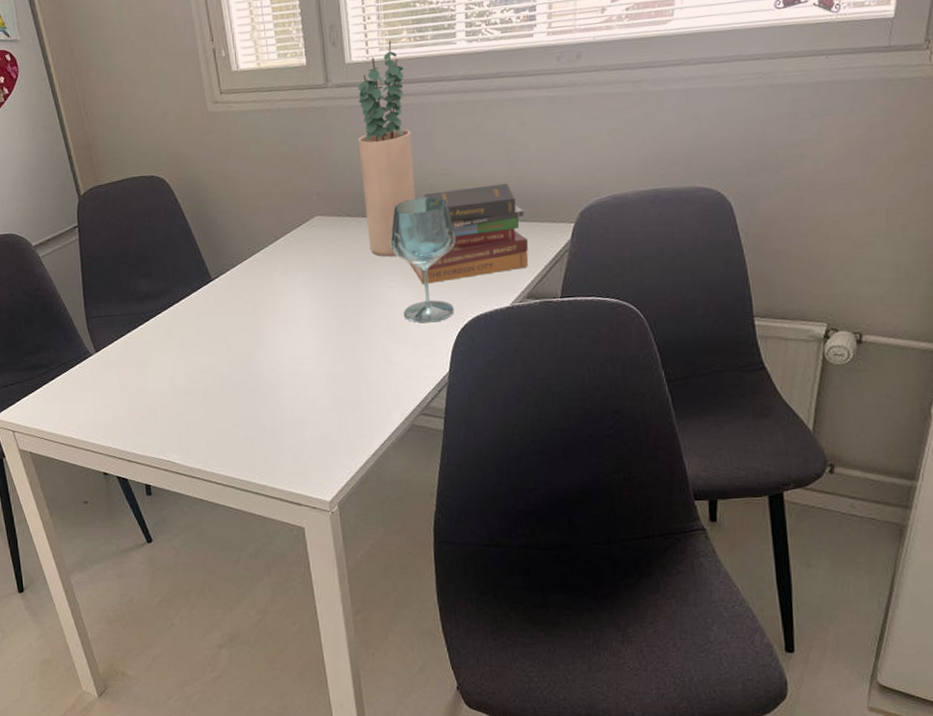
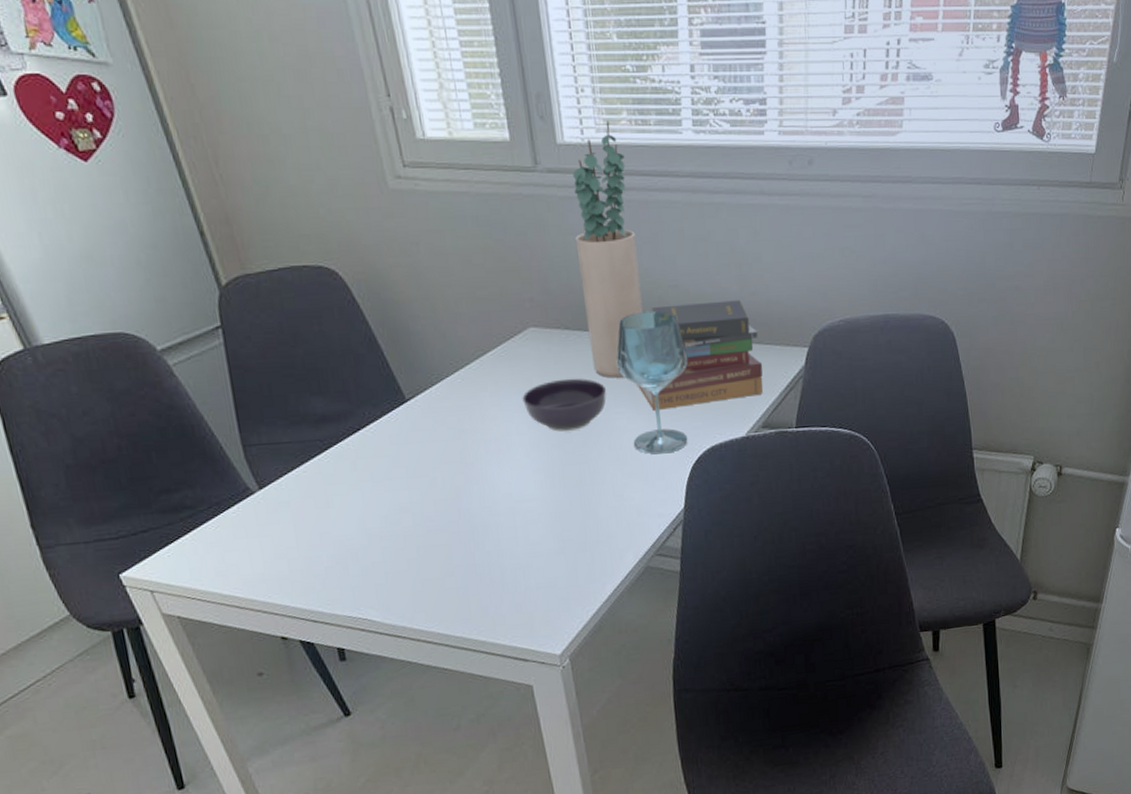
bowl: none [307,258,380,304] -> present [522,378,607,432]

